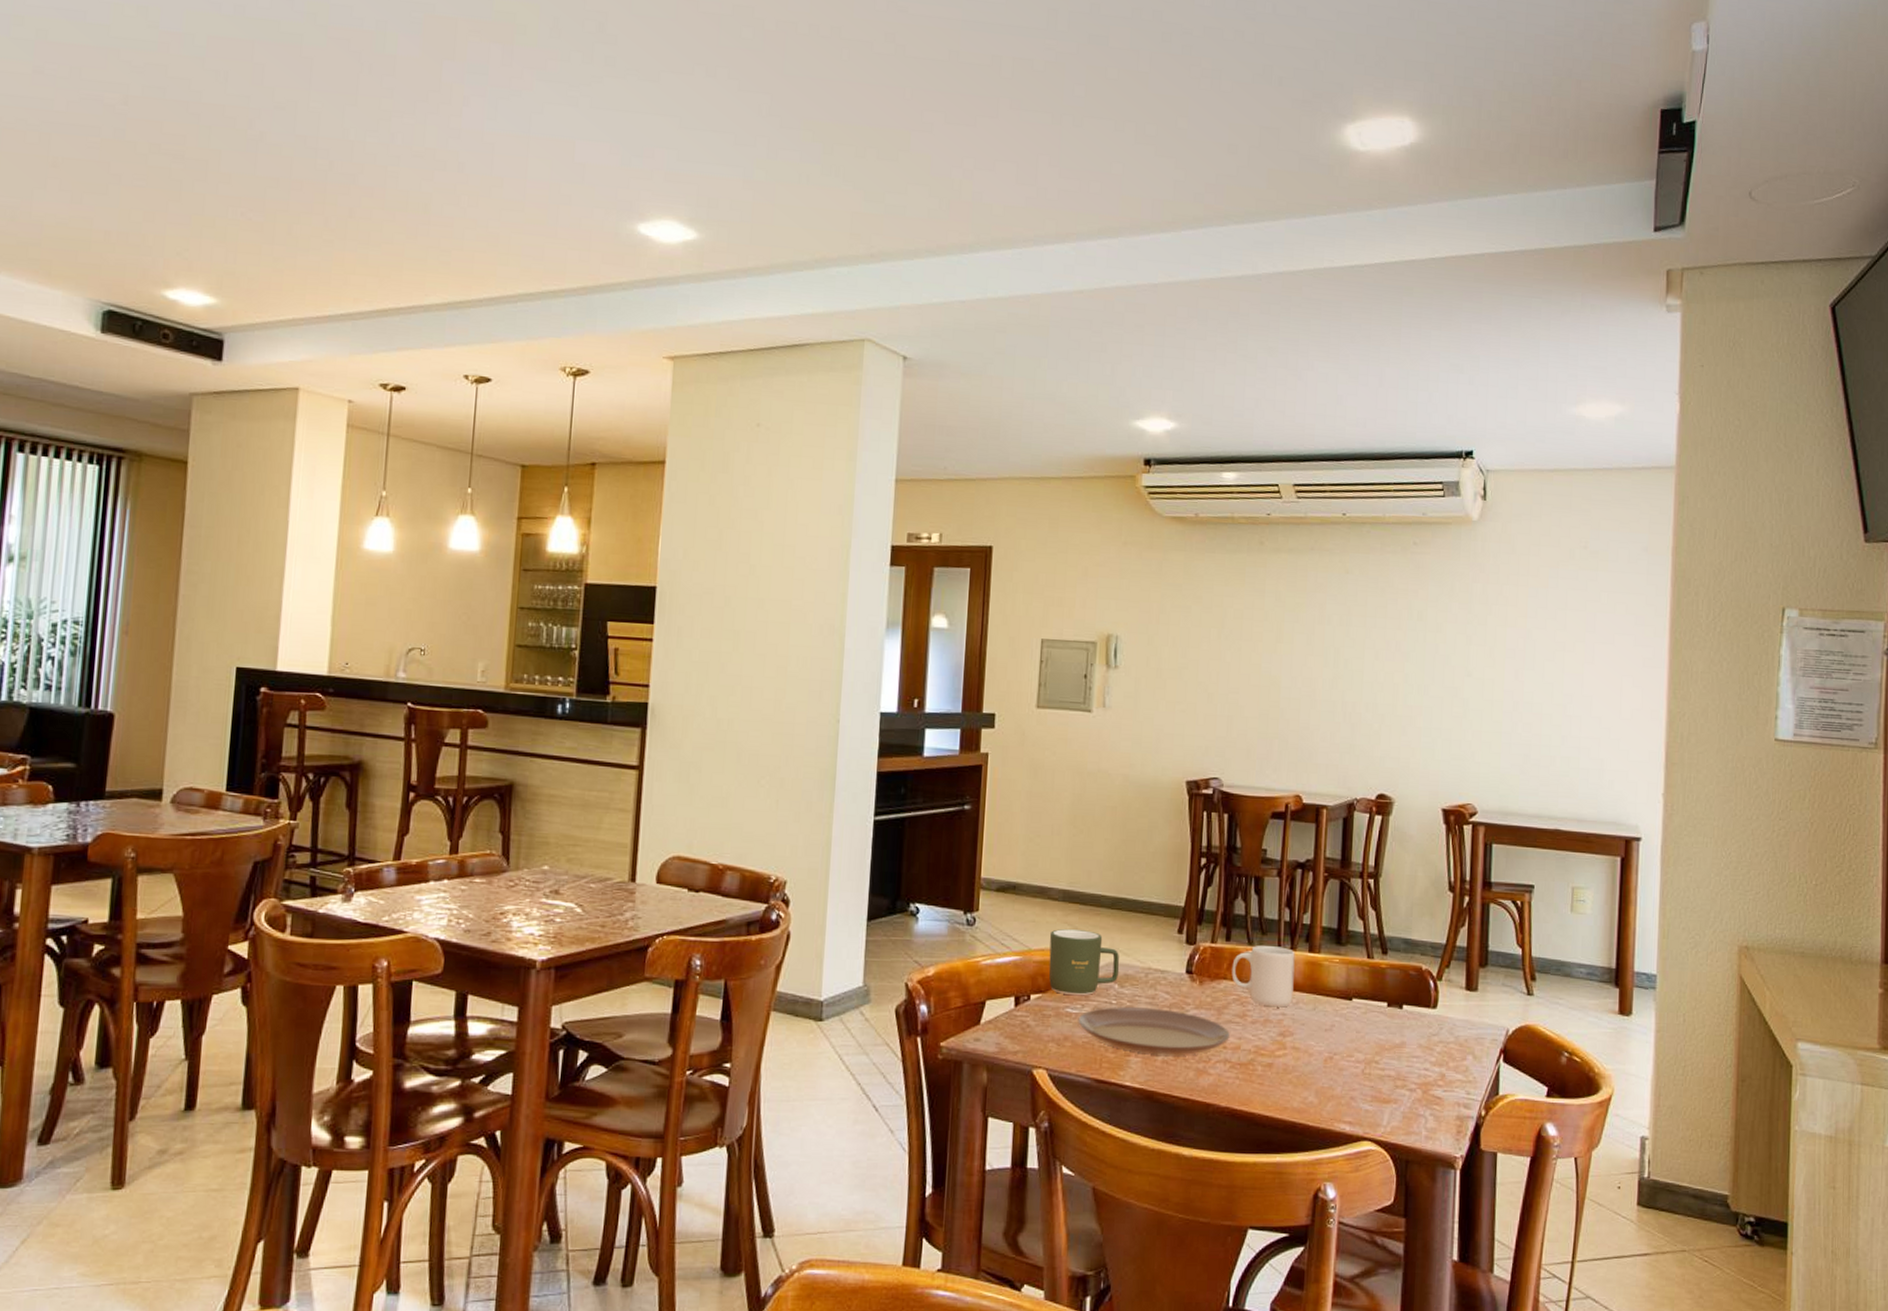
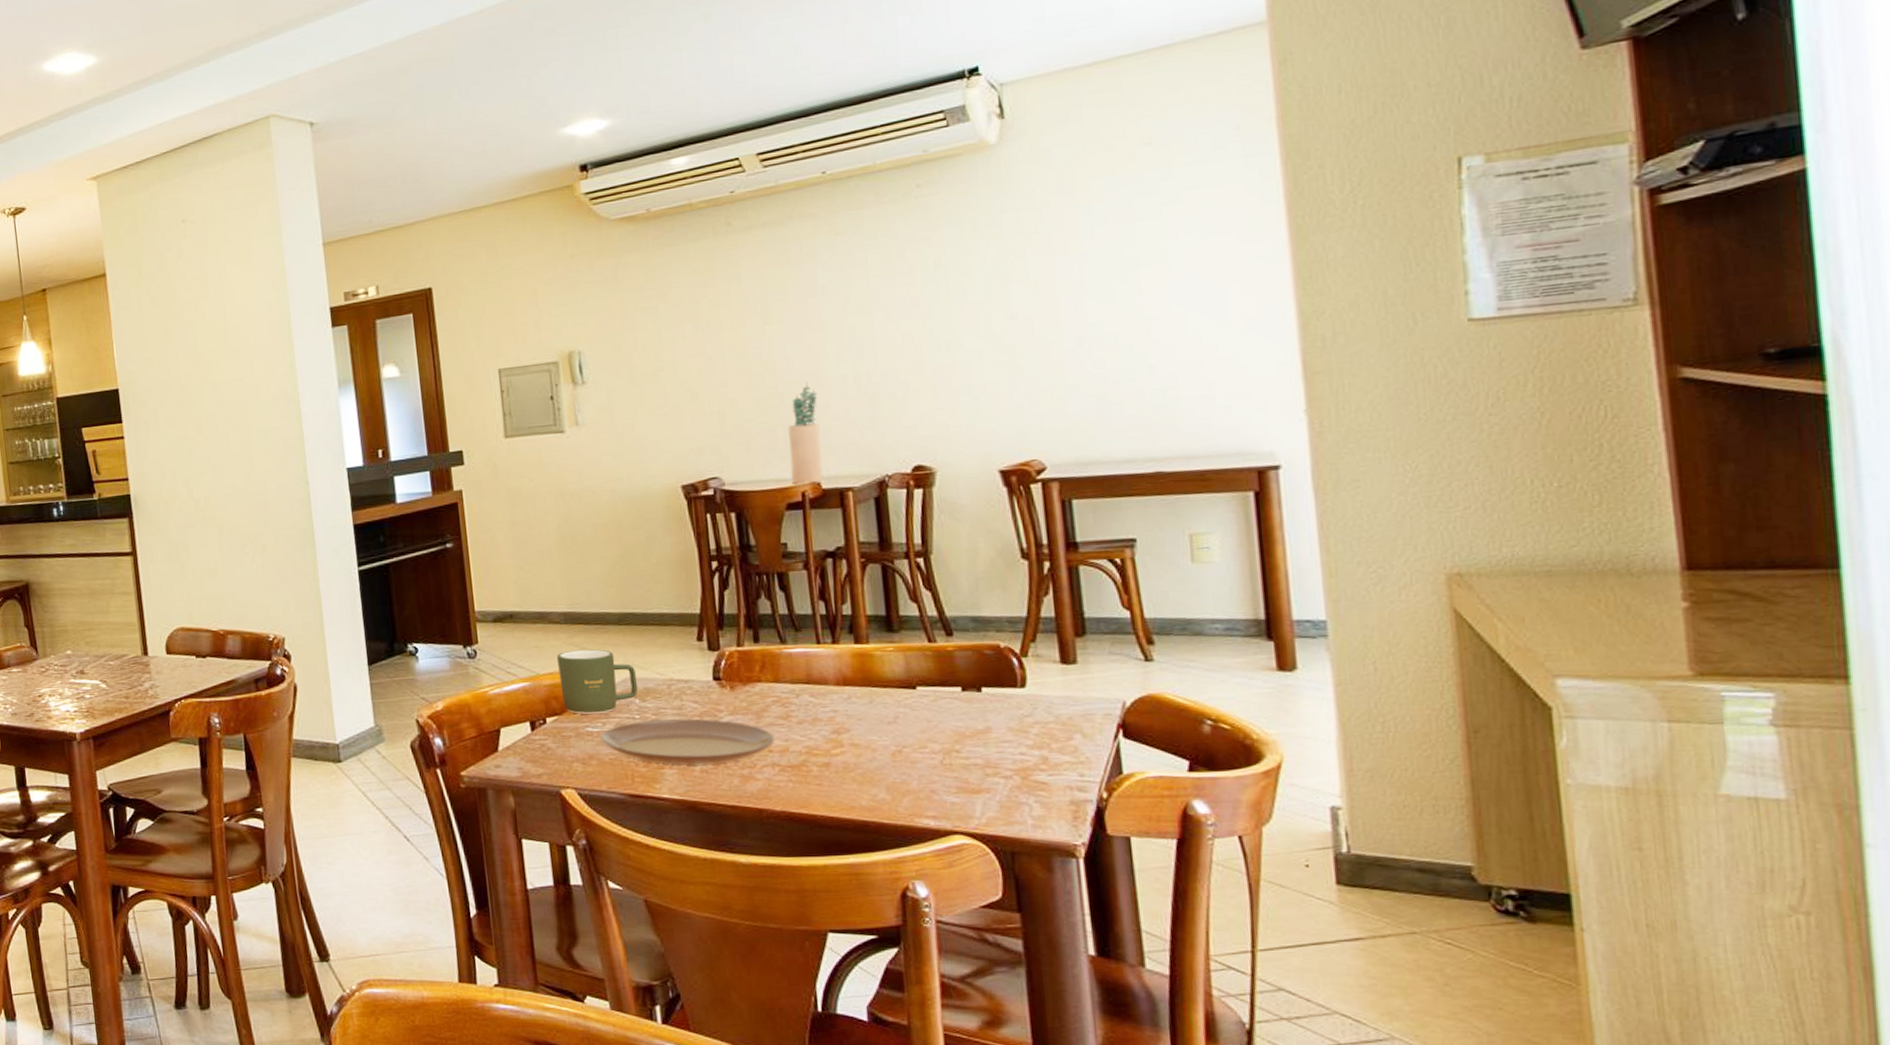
cup: present [1231,946,1295,1008] -> none [765,641,844,705]
vase: none [1279,702,1310,798] -> present [788,383,823,486]

